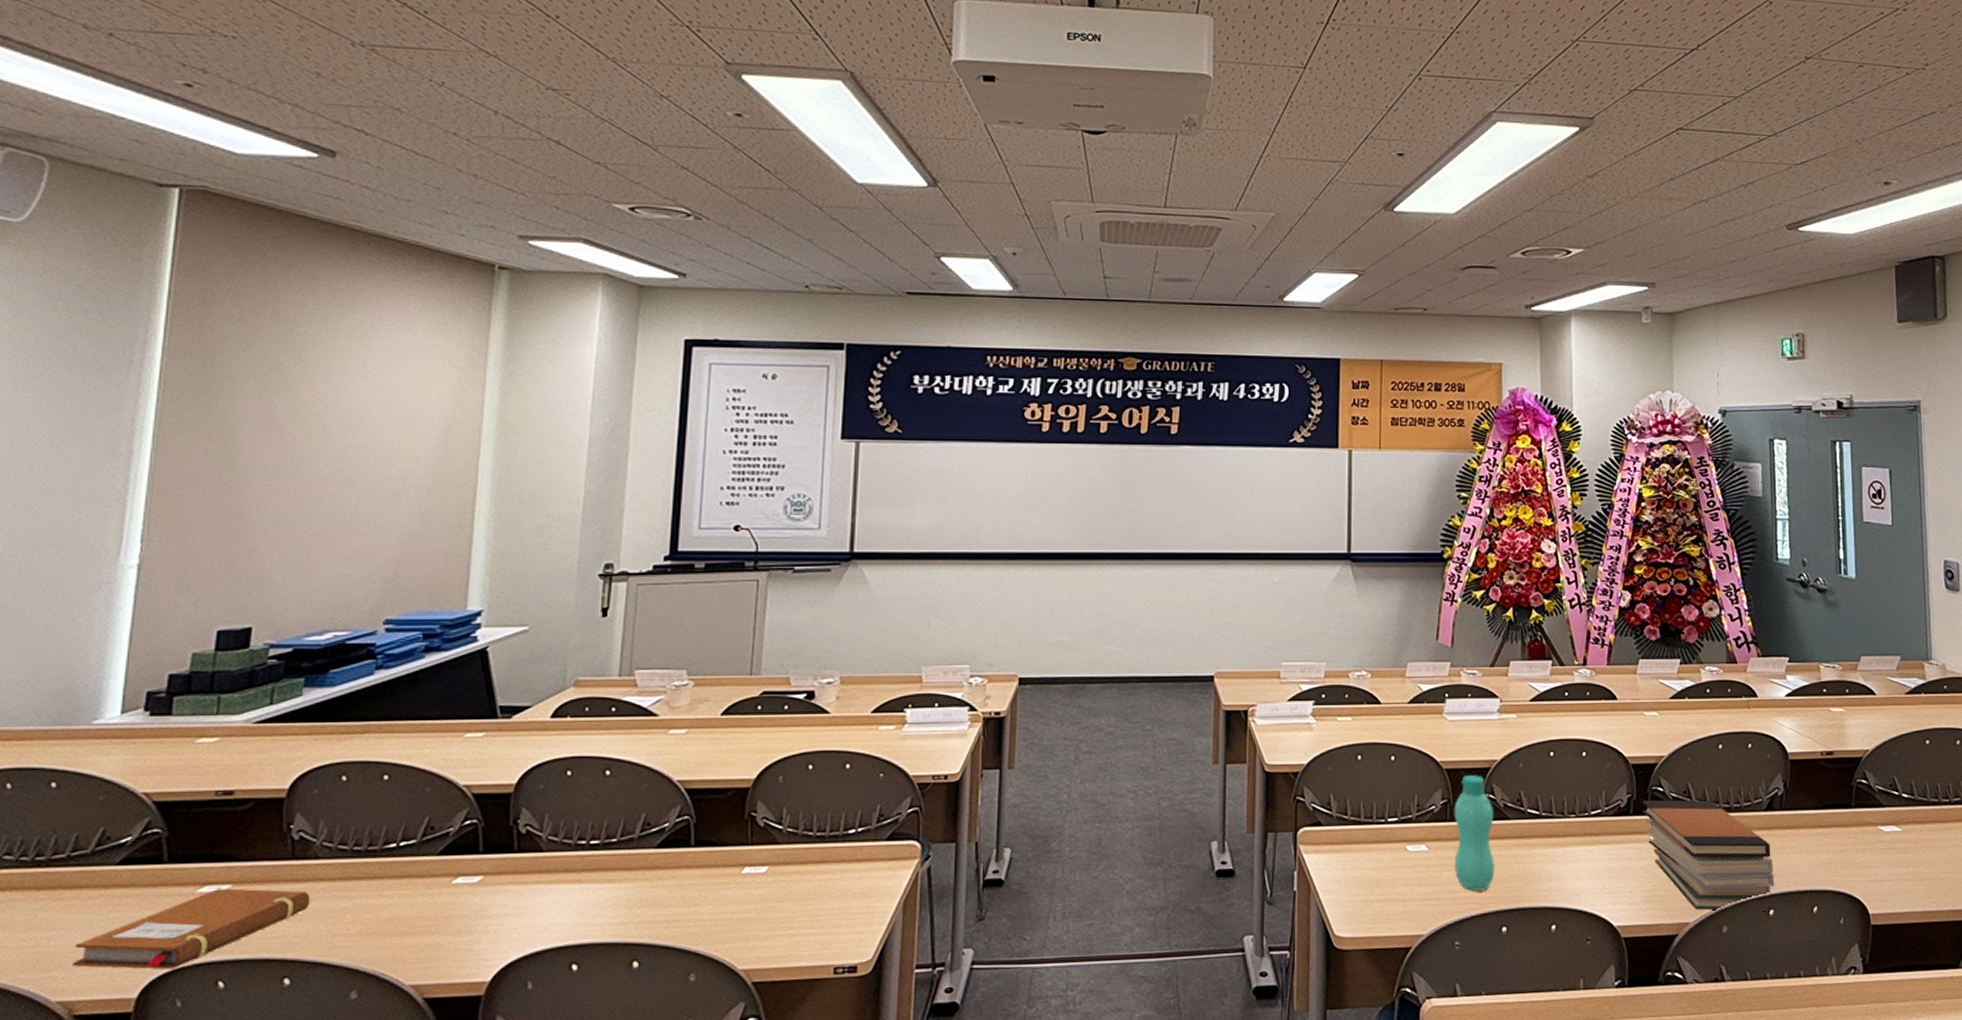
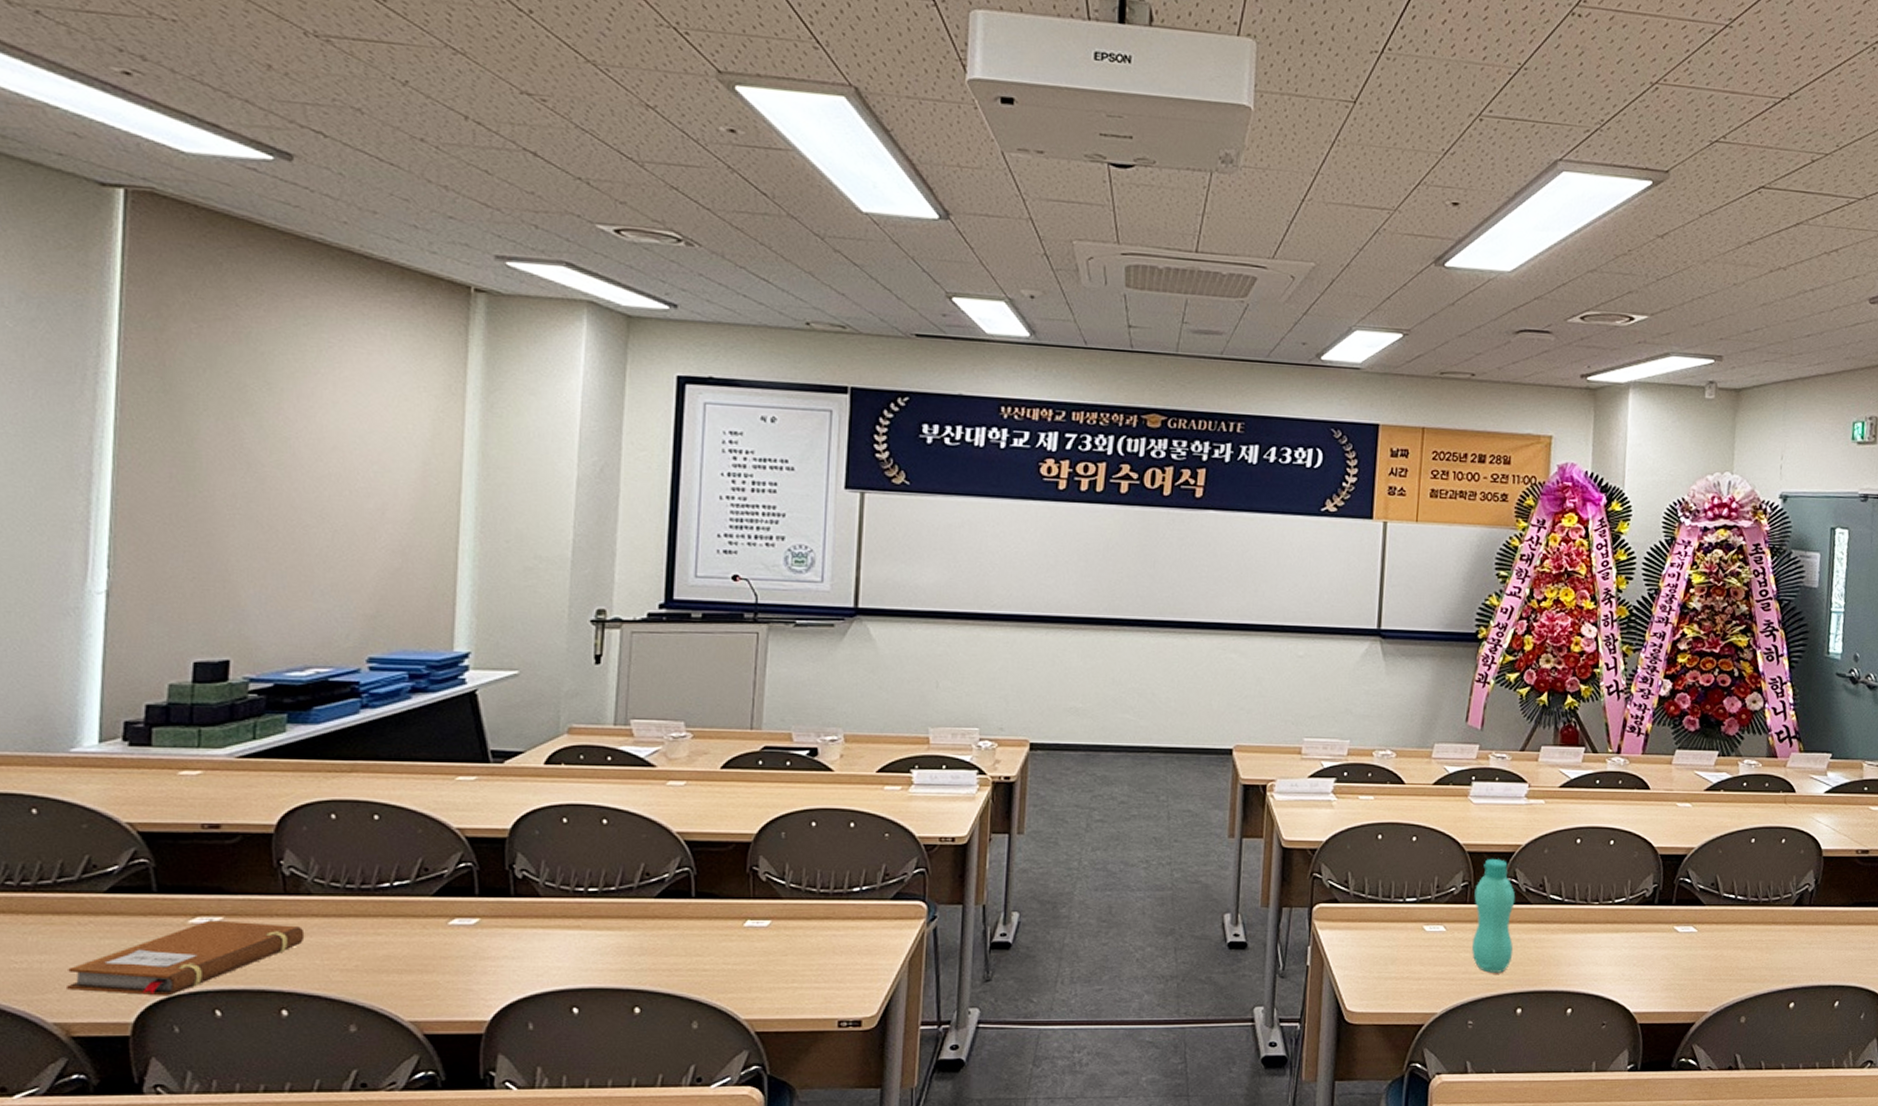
book stack: present [1642,800,1775,912] -> none [1667,891,1798,1005]

